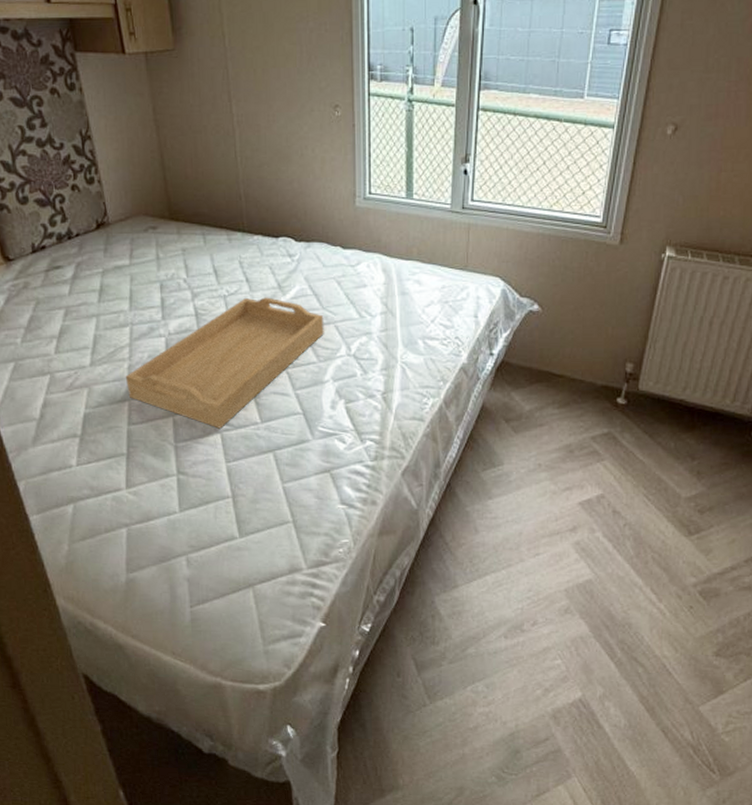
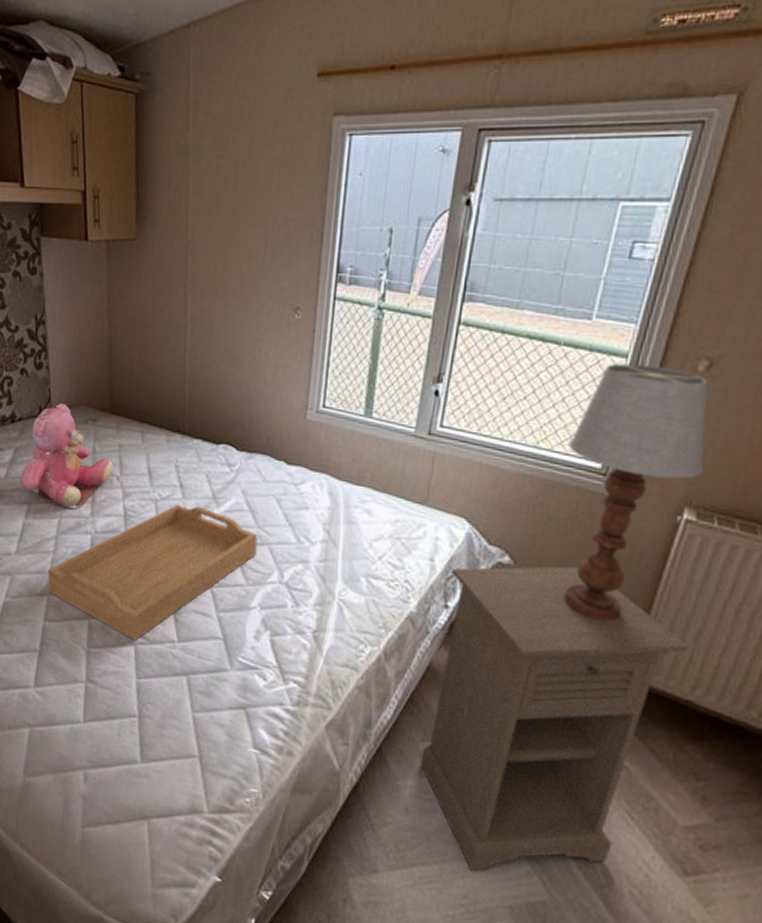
teddy bear: none [85,215,179,316] -> present [20,403,113,510]
nightstand: none [483,305,678,569] -> present [420,566,689,872]
table lamp: none [575,133,678,347] -> present [562,363,709,622]

